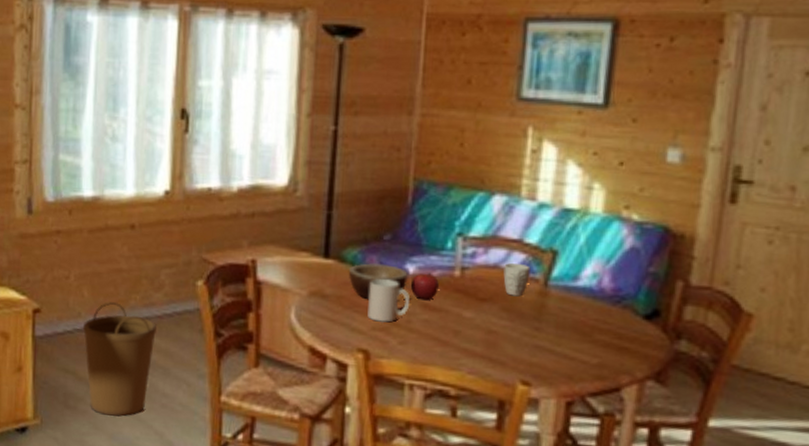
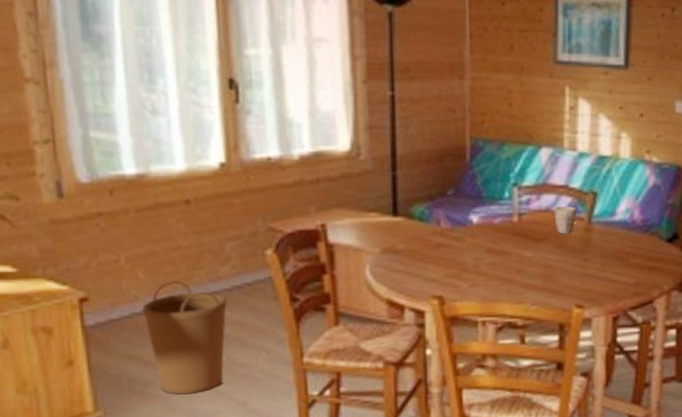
bowl: present [348,263,408,299] -> none [417,217,473,250]
cup: present [367,279,411,323] -> none [438,231,477,269]
fruit: present [410,272,439,301] -> none [475,220,500,246]

